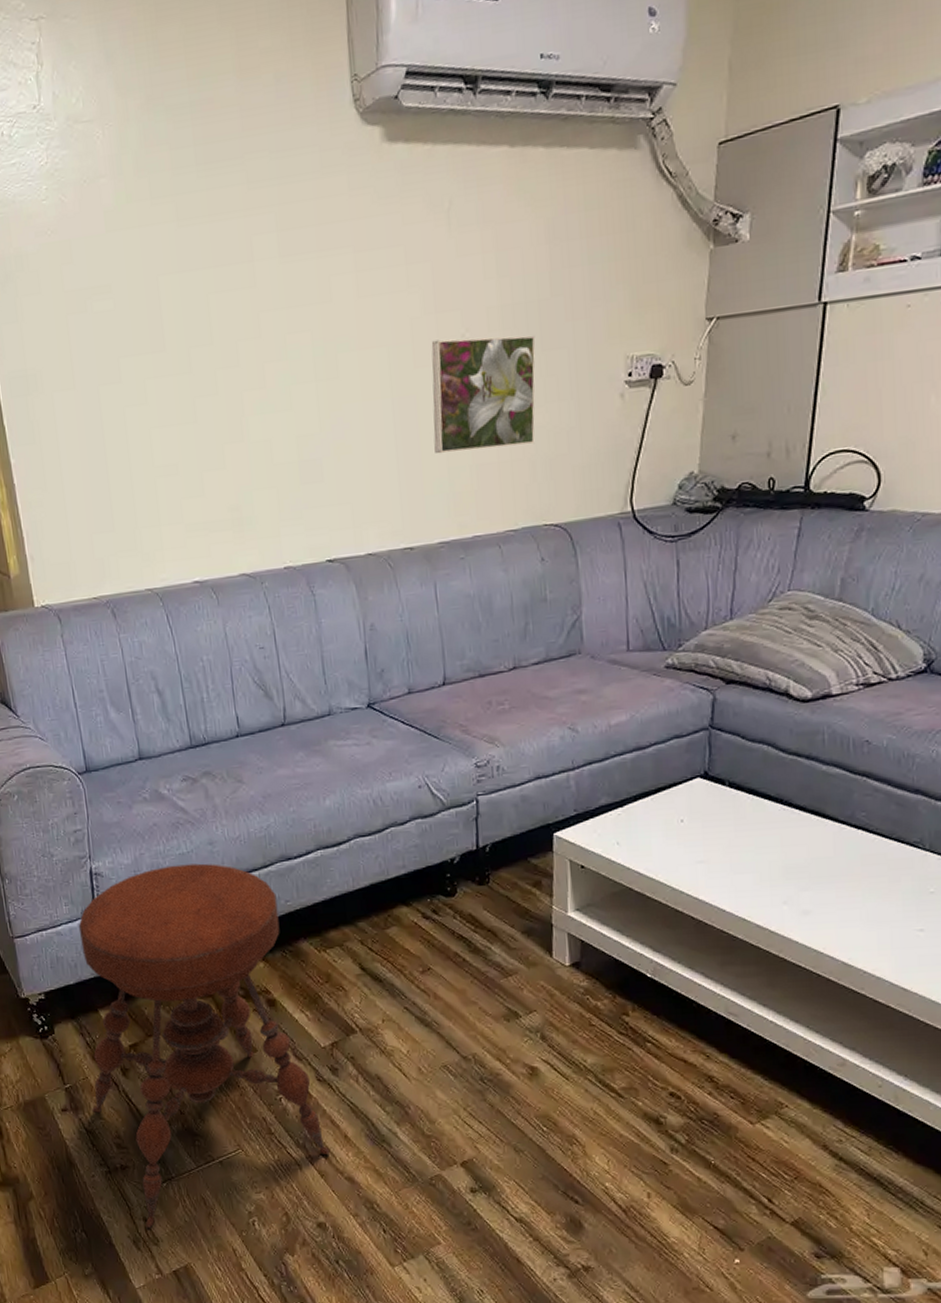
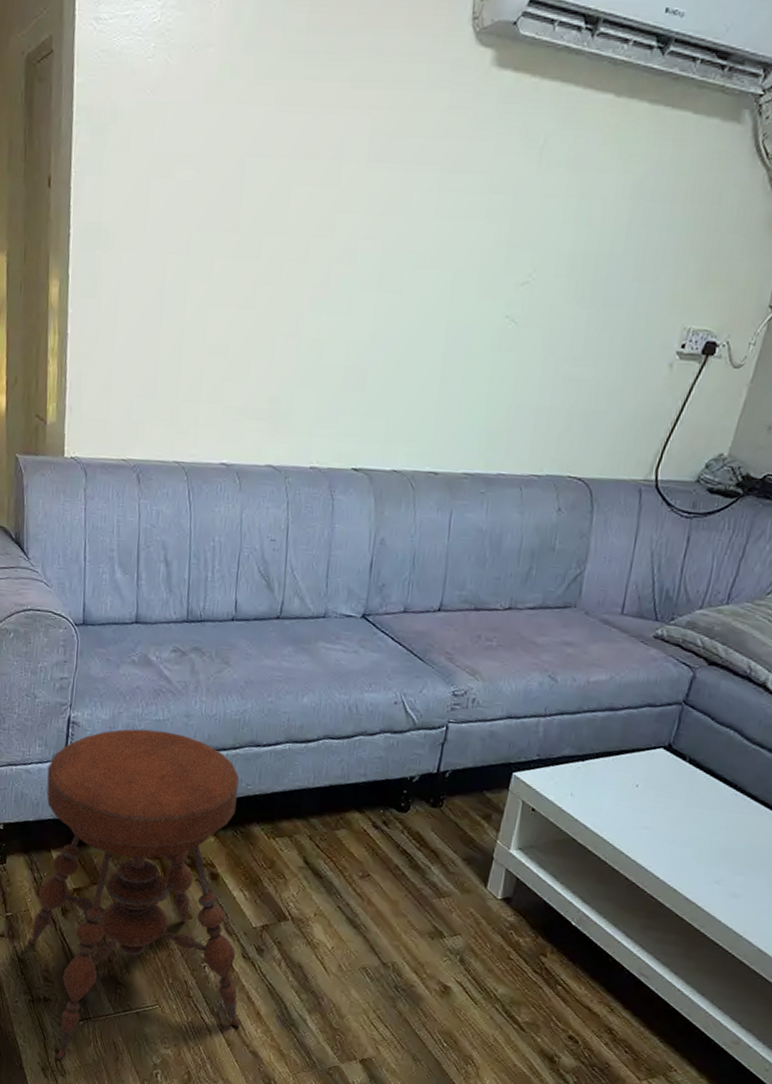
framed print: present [431,335,536,454] -> none [478,274,599,396]

